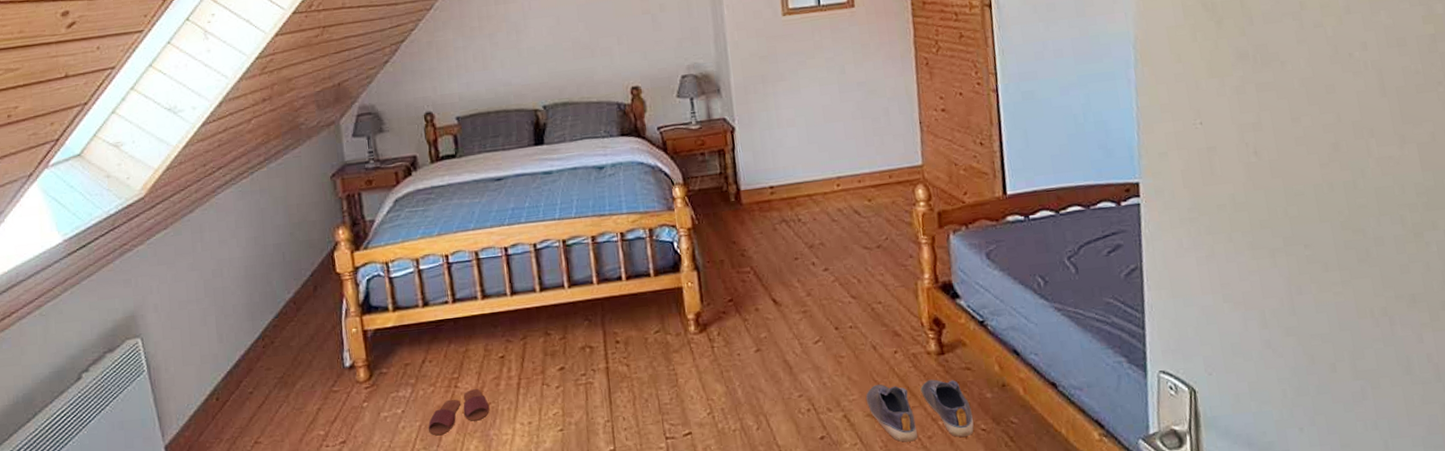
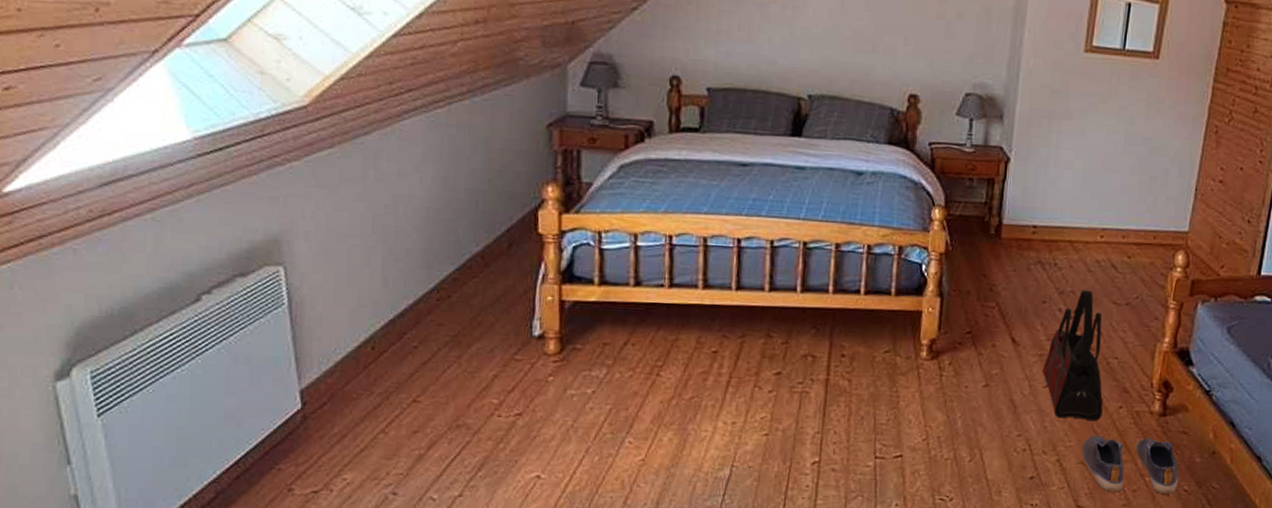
slippers: present [428,389,489,436] -> none [620,380,691,422]
duffel bag: none [808,239,879,372] -> present [1042,290,1103,421]

